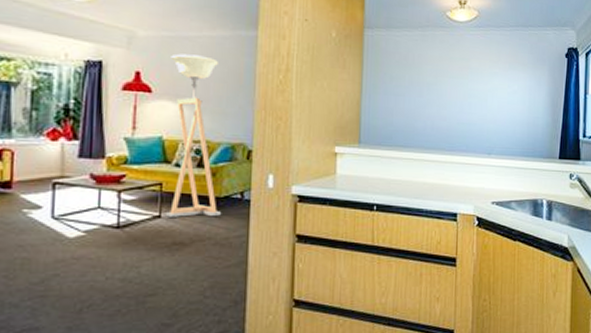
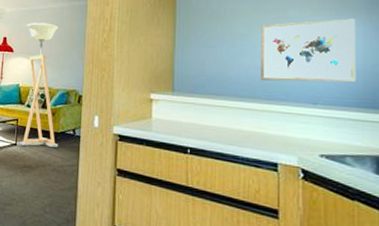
wall art: none [445,72,524,134] -> present [261,18,356,83]

